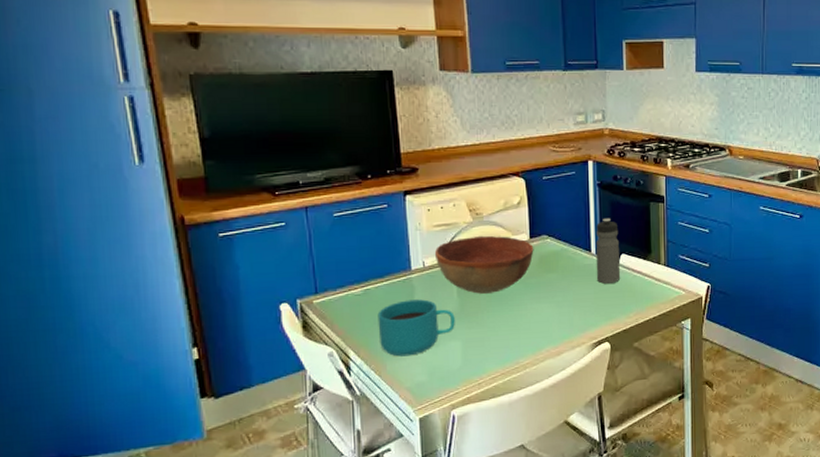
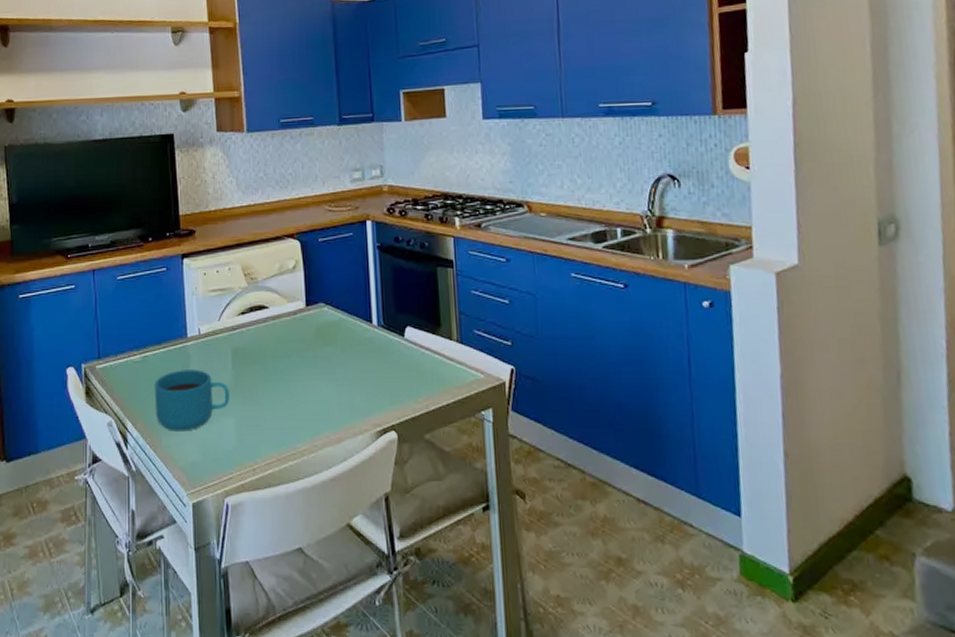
bowl: present [434,235,534,294] -> none [209,302,311,366]
water bottle: present [595,218,621,284] -> none [377,285,407,361]

